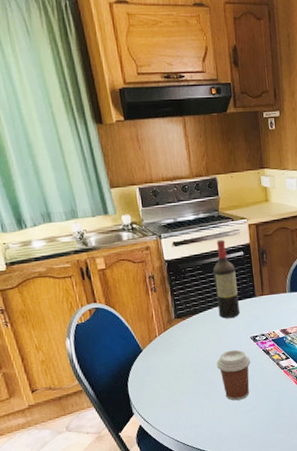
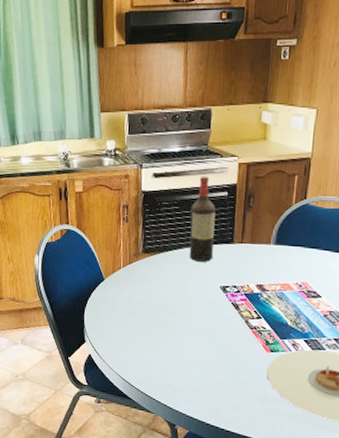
coffee cup: present [216,349,251,401] -> none [178,296,216,352]

